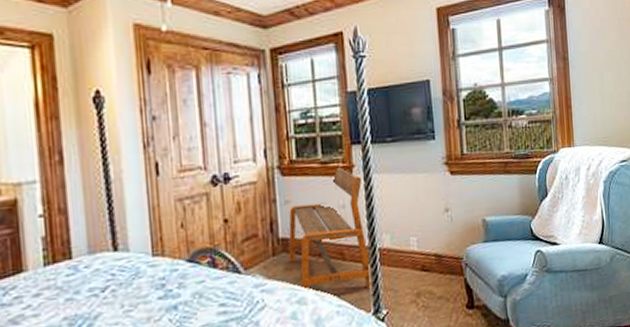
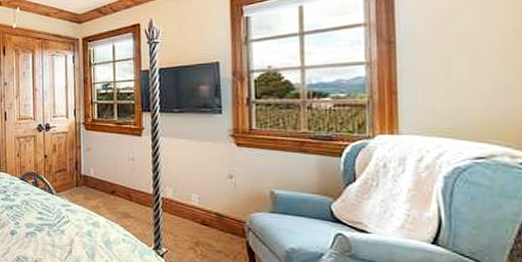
bench: present [288,165,373,291] -> none [88,126,155,229]

